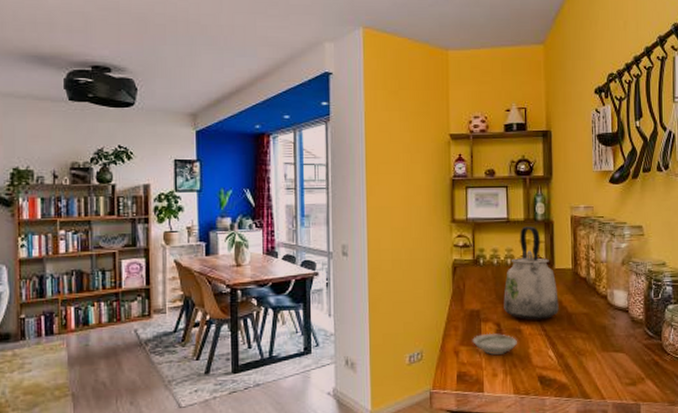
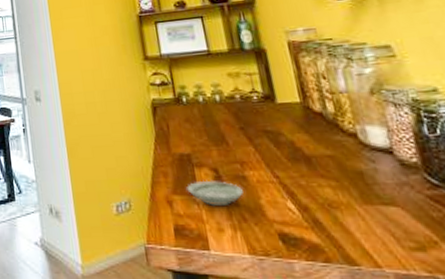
kettle: present [503,227,559,321] -> none [216,57,292,165]

